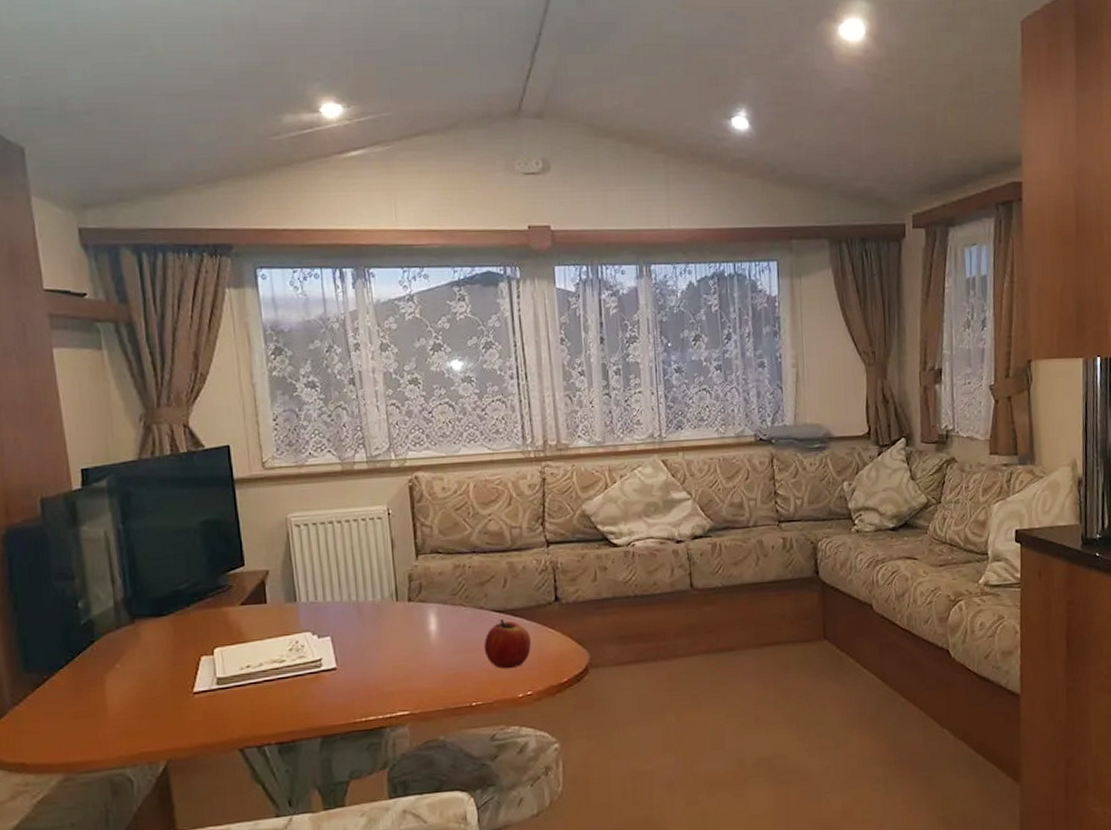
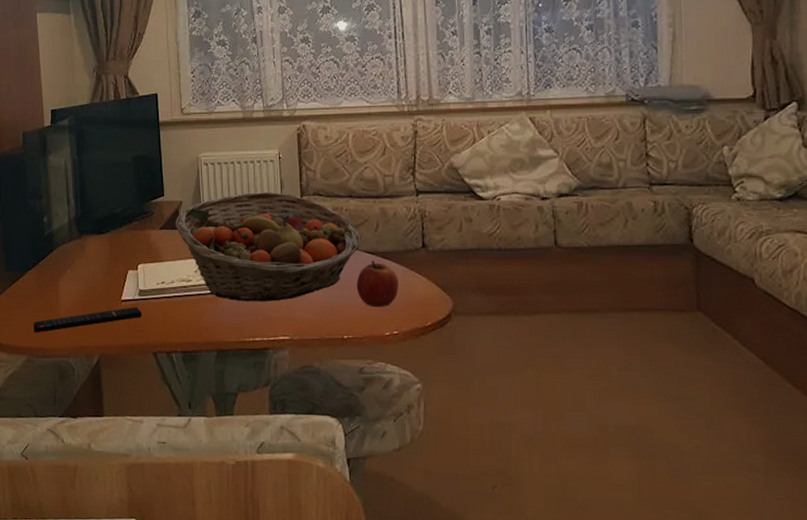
remote control: none [71,698,222,745] -> present [34,307,142,333]
fruit basket: none [260,552,488,679] -> present [175,191,361,302]

